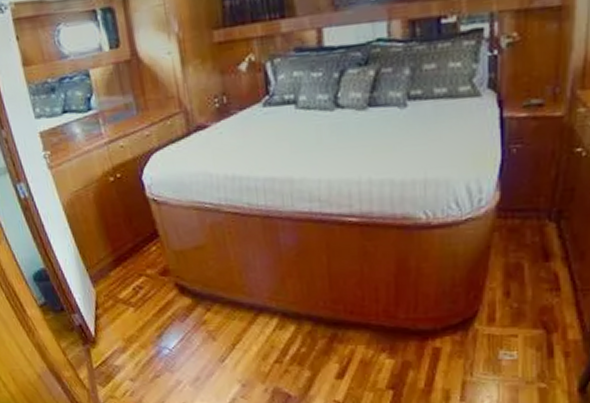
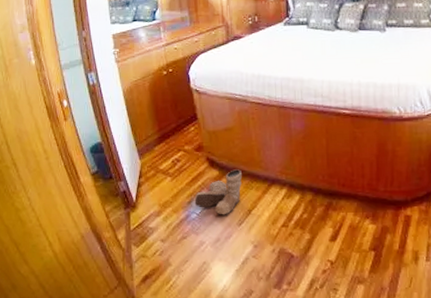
boots: none [164,296,222,351] -> present [194,169,242,215]

